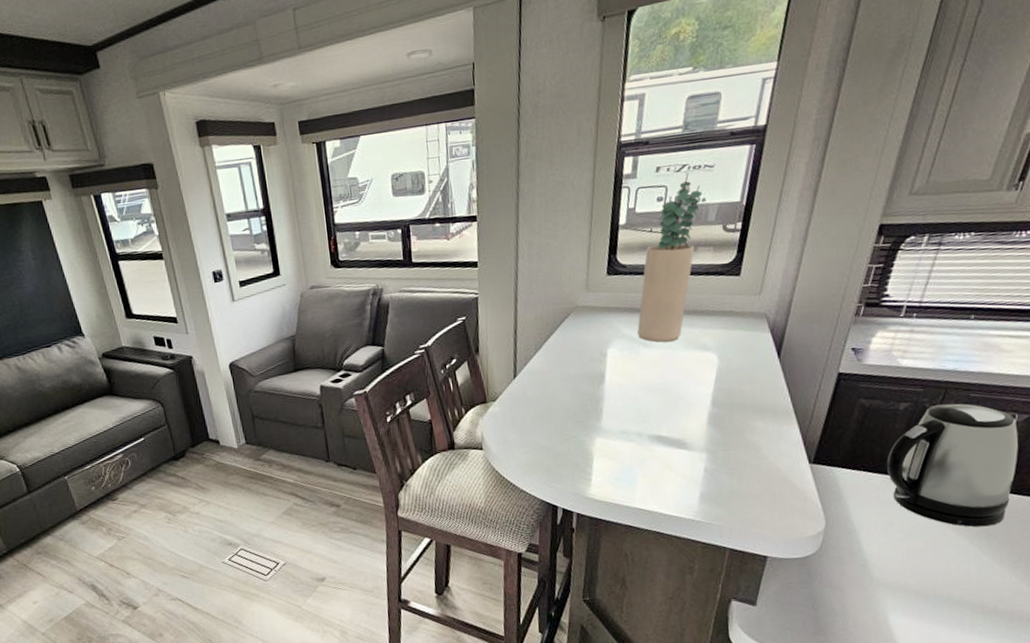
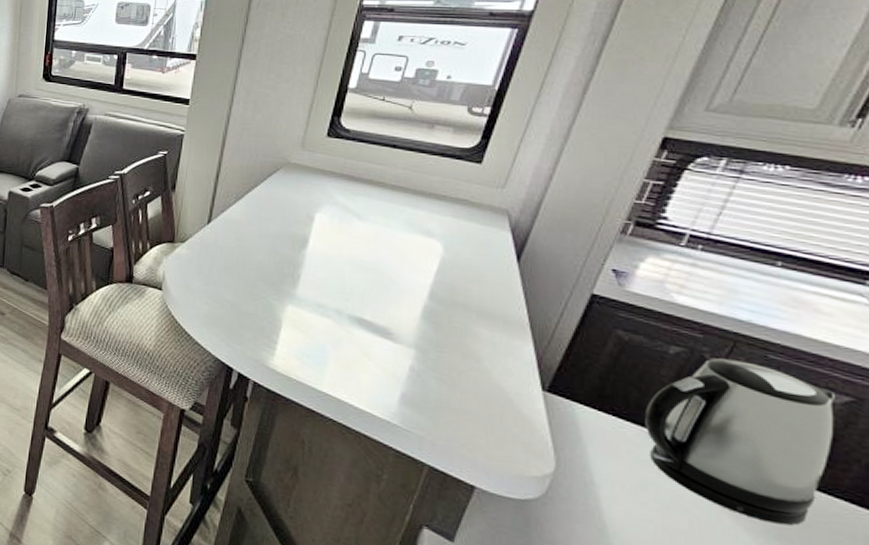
vase: present [637,172,703,343] -> none [352,46,448,219]

